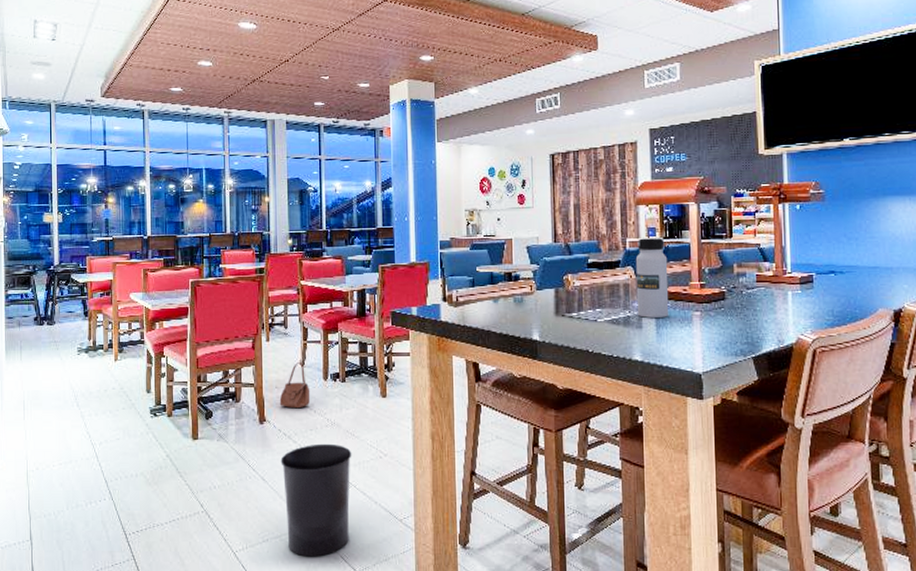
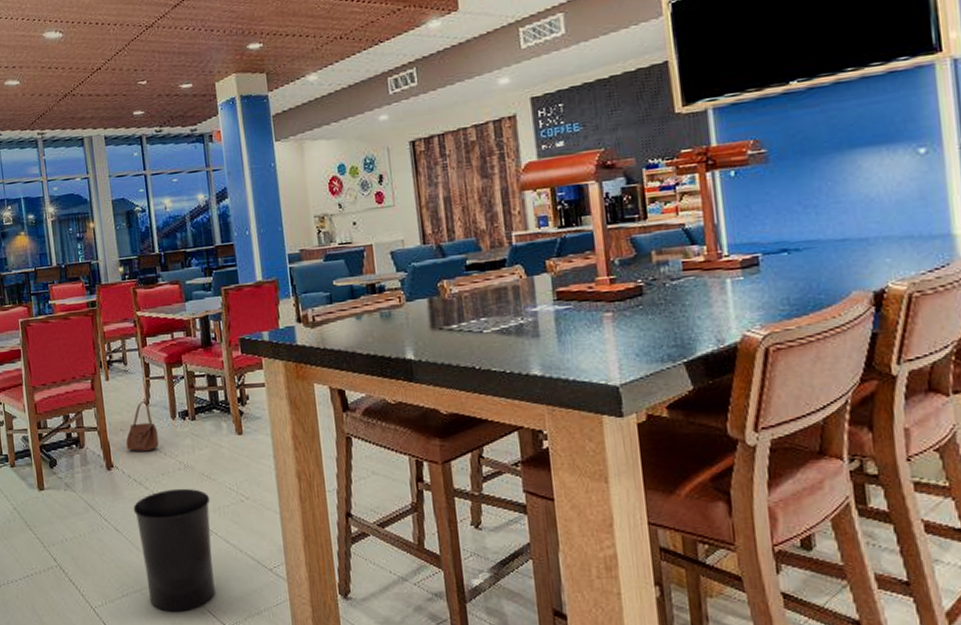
water bottle: present [635,238,669,318] -> none [524,227,573,324]

